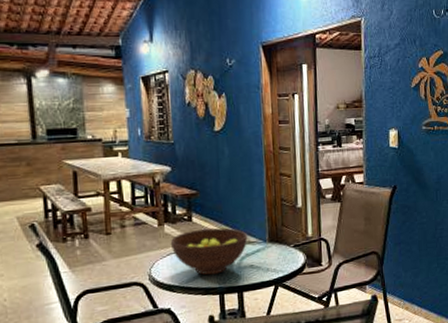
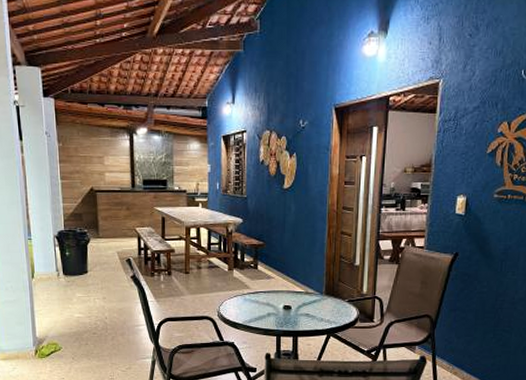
fruit bowl: present [170,227,248,276] -> none [237,277,306,318]

